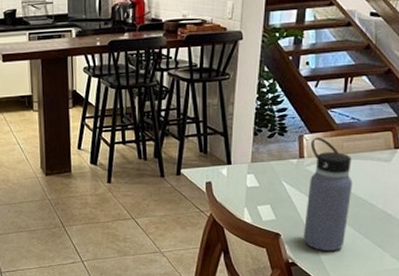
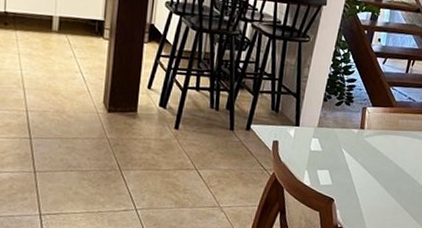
water bottle: present [303,136,353,252] -> none [353,110,404,220]

